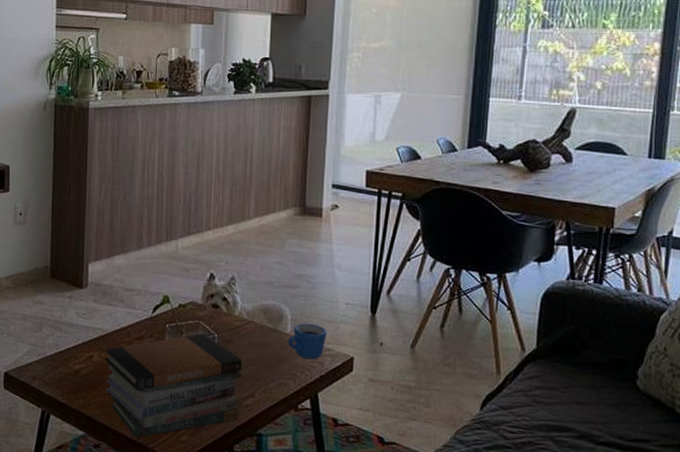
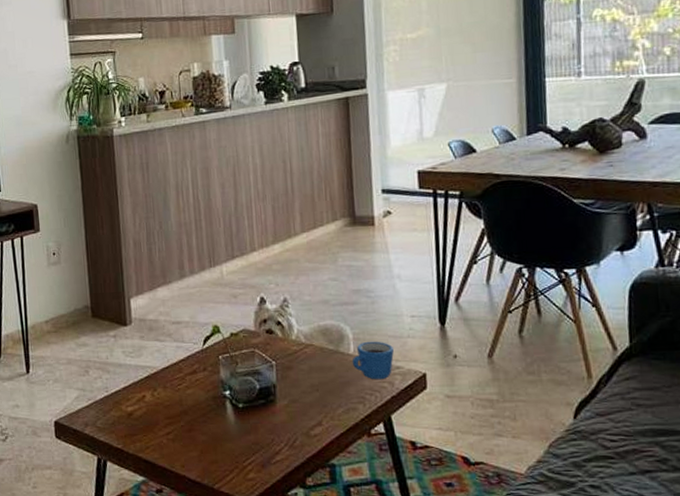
book stack: present [104,333,243,438] -> none [157,362,308,479]

